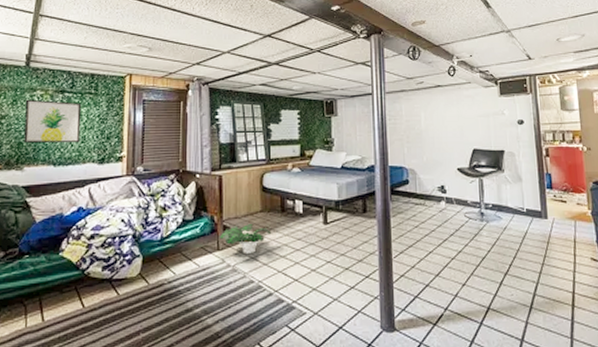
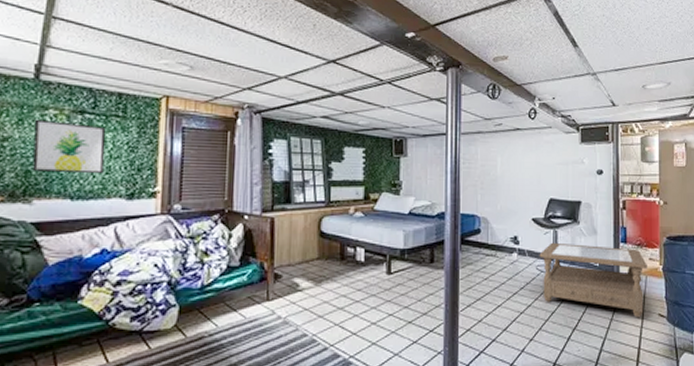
potted plant: present [220,223,271,255] -> none [270,271,328,306]
coffee table: none [466,190,576,261] -> present [539,242,647,317]

